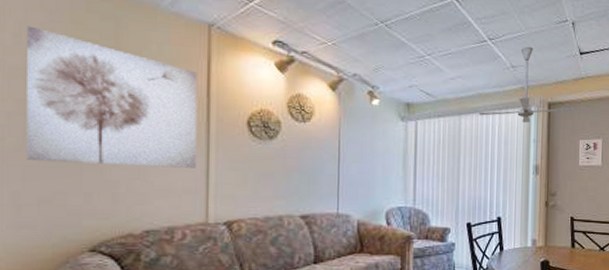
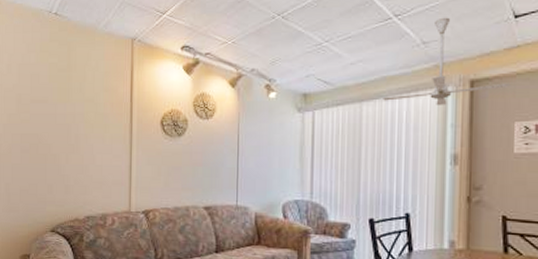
wall art: present [26,26,197,168] -> none [14,57,123,164]

